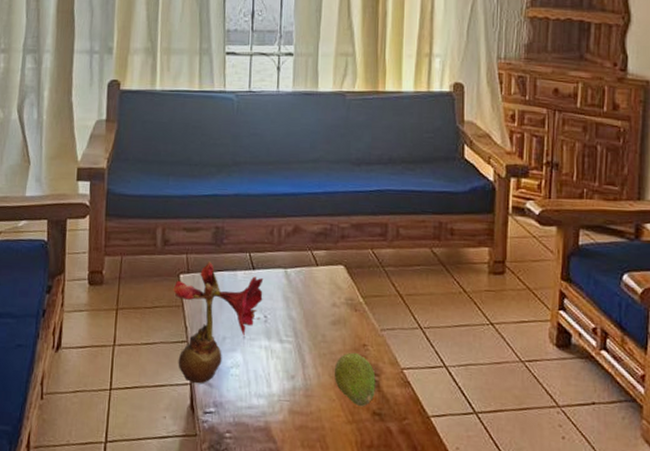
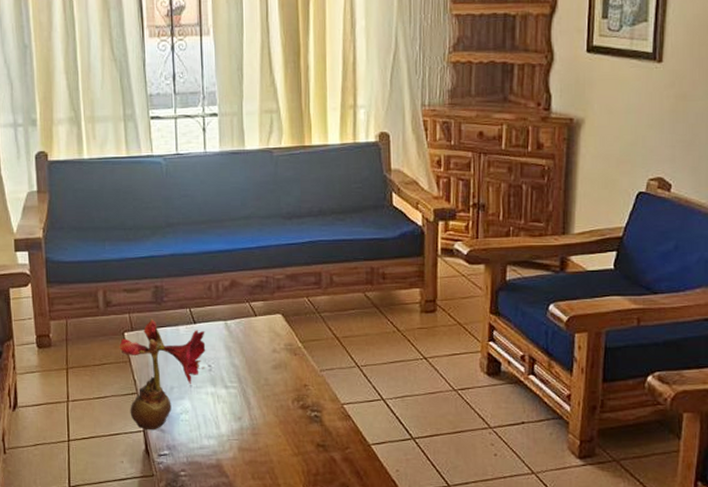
fruit: present [334,352,376,407] -> none [278,392,318,441]

